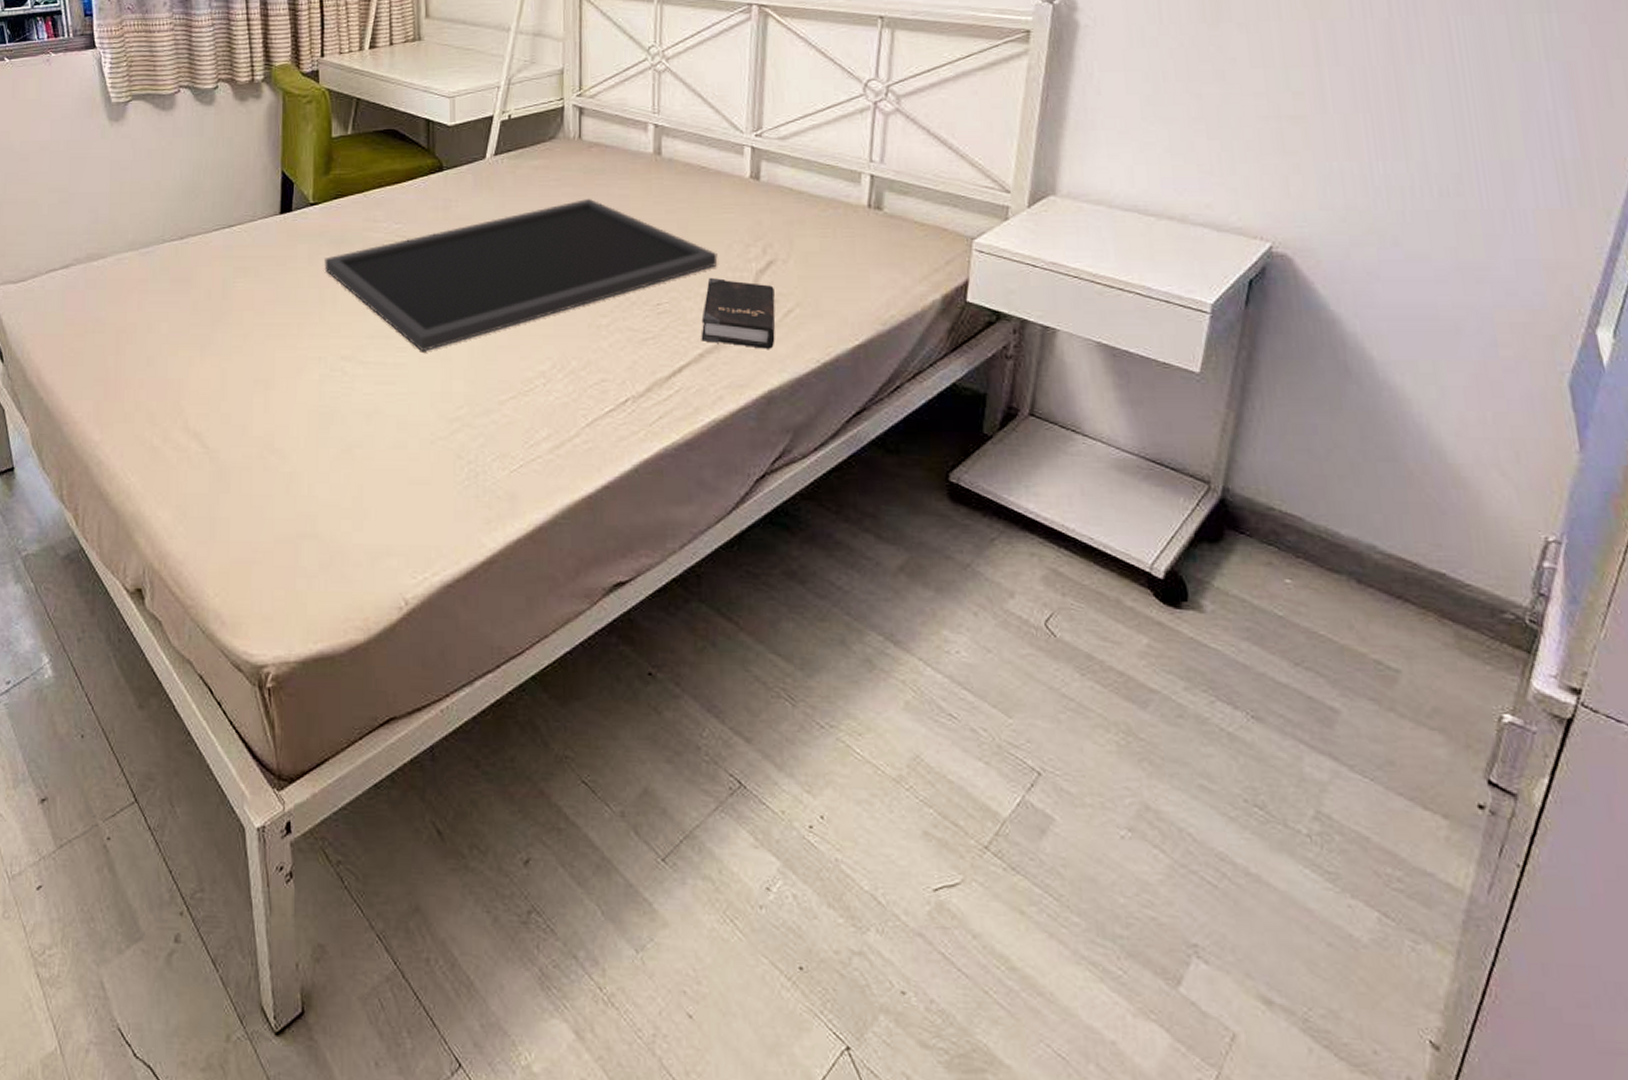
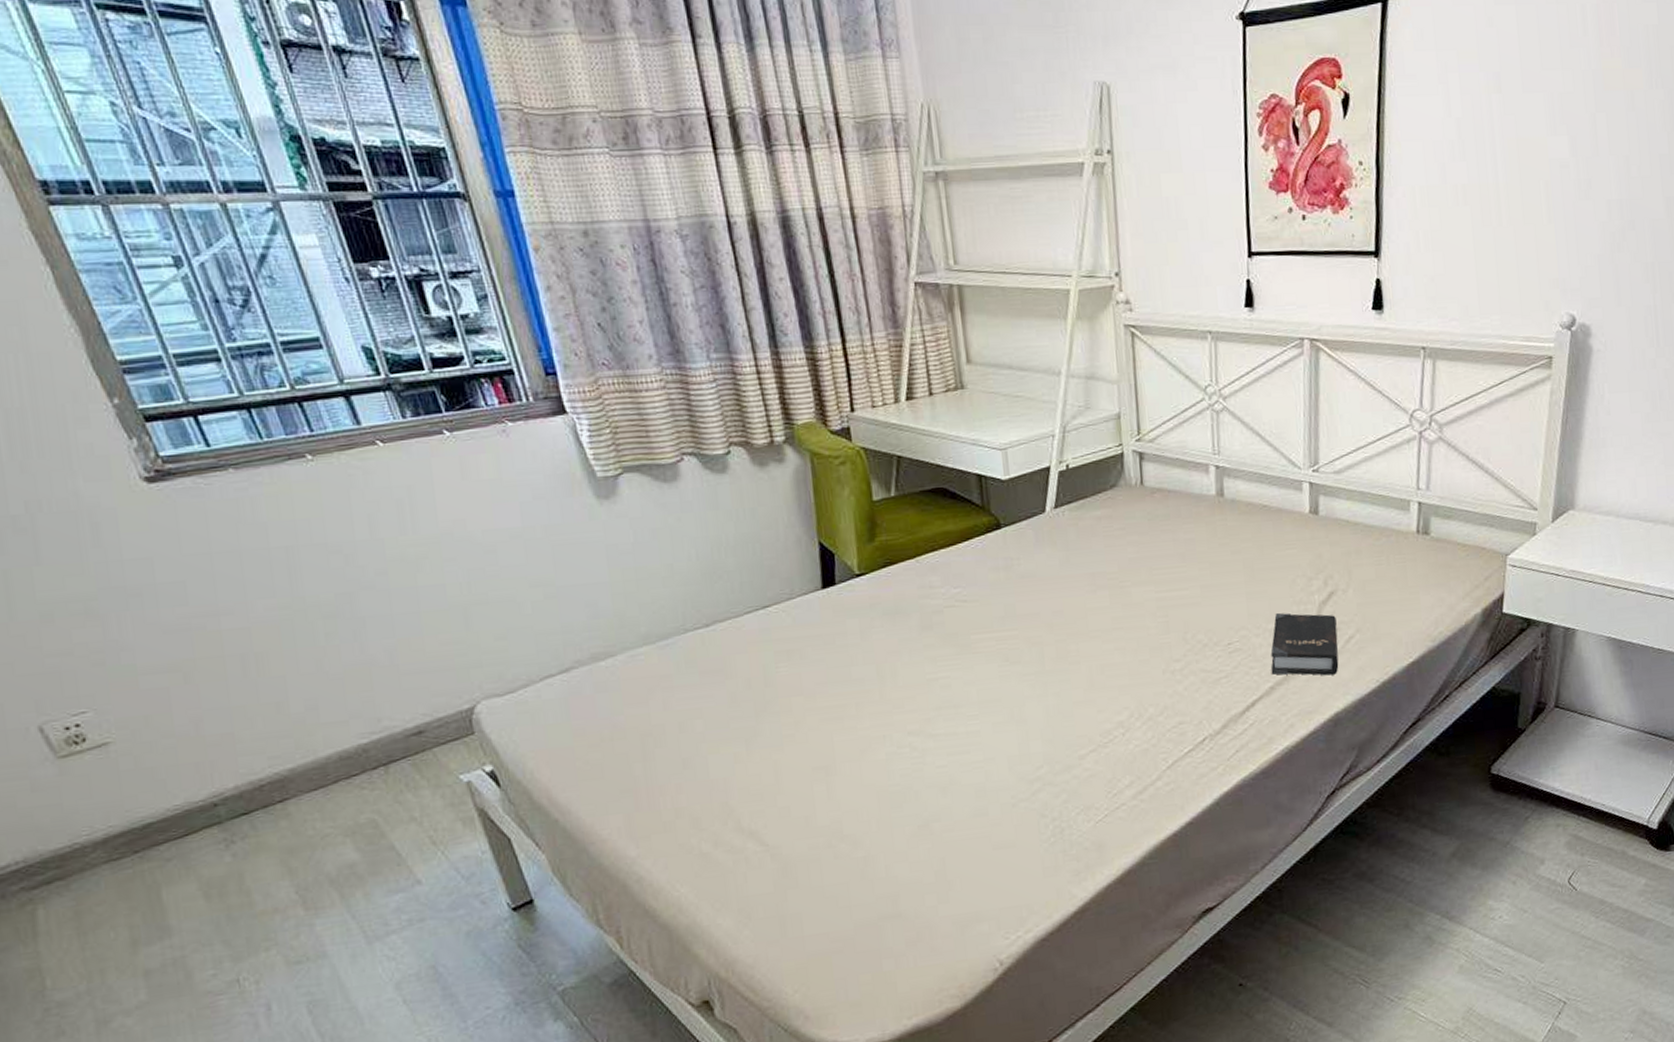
tray: present [324,198,718,352] -> none [878,545,1283,718]

